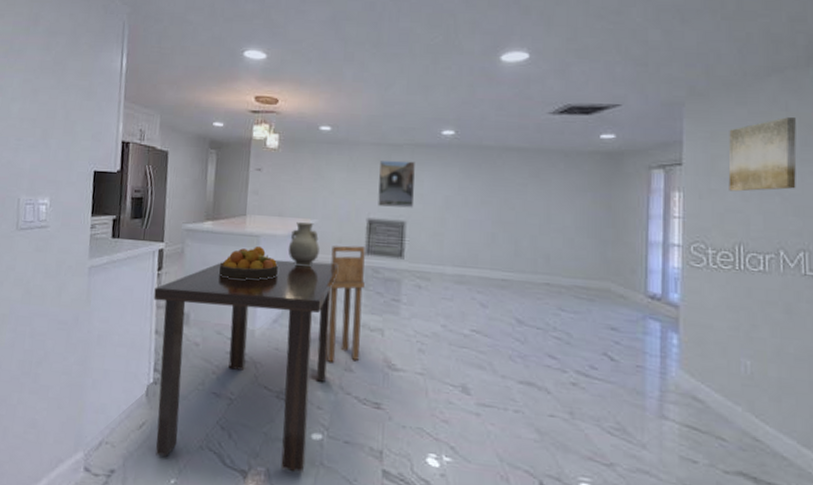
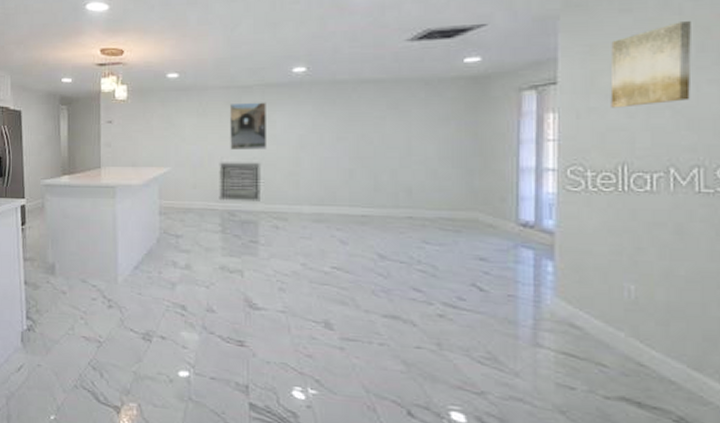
dining table: present [153,259,339,473] -> none [20,208,195,407]
fruit bowl: present [218,246,278,280] -> none [78,197,135,229]
vase: present [288,222,319,267] -> none [143,171,174,215]
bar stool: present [327,245,365,362] -> none [187,191,221,304]

